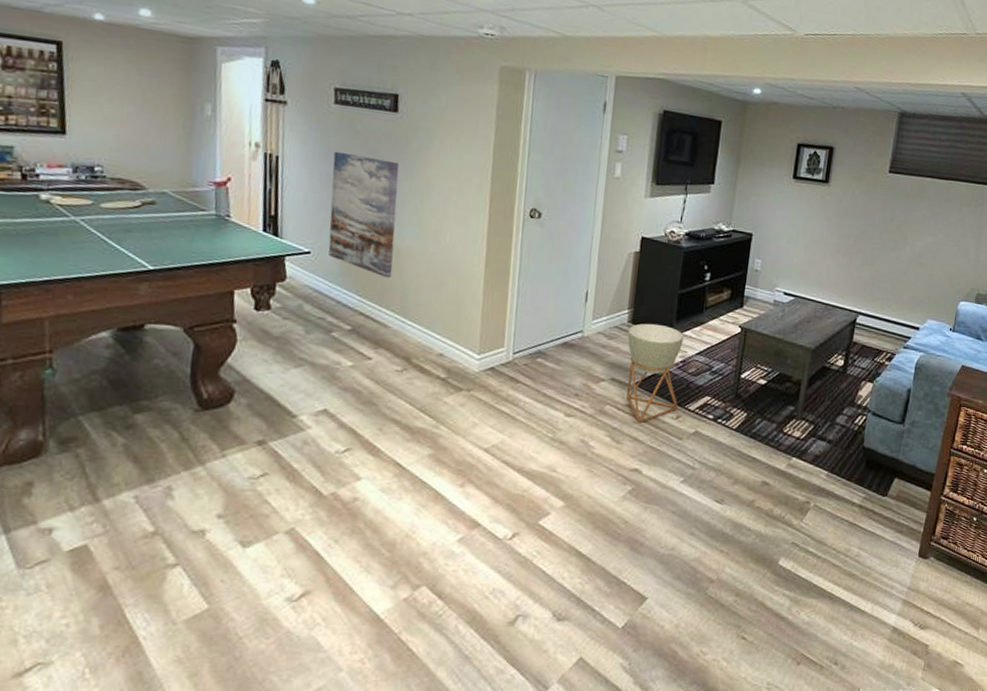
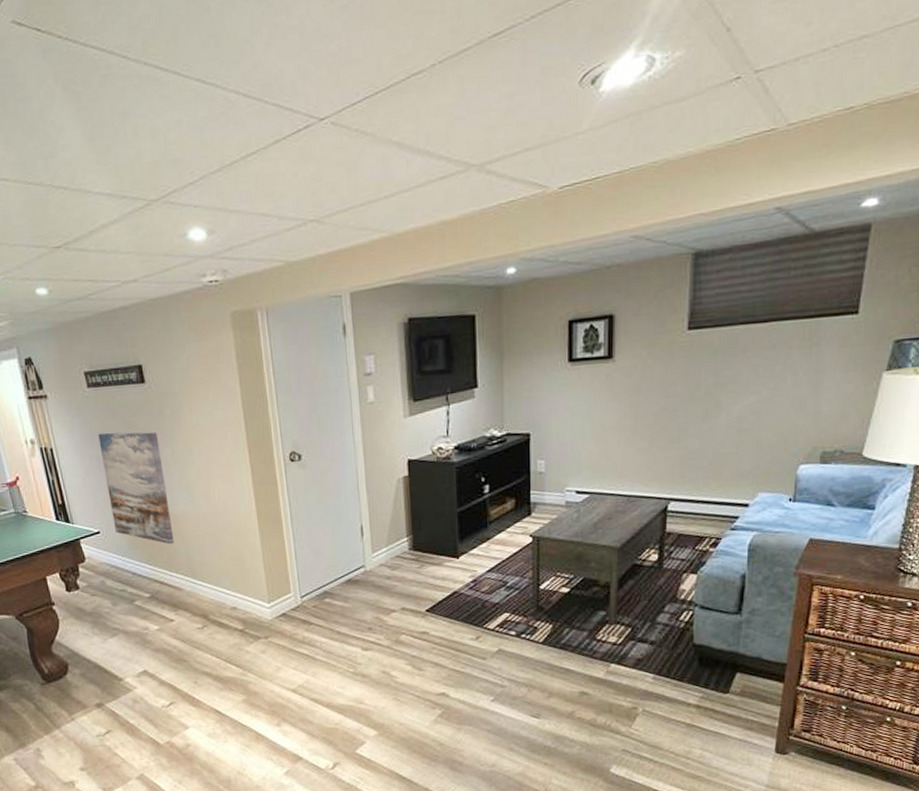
planter: present [626,323,685,422] -> none [410,547,476,648]

